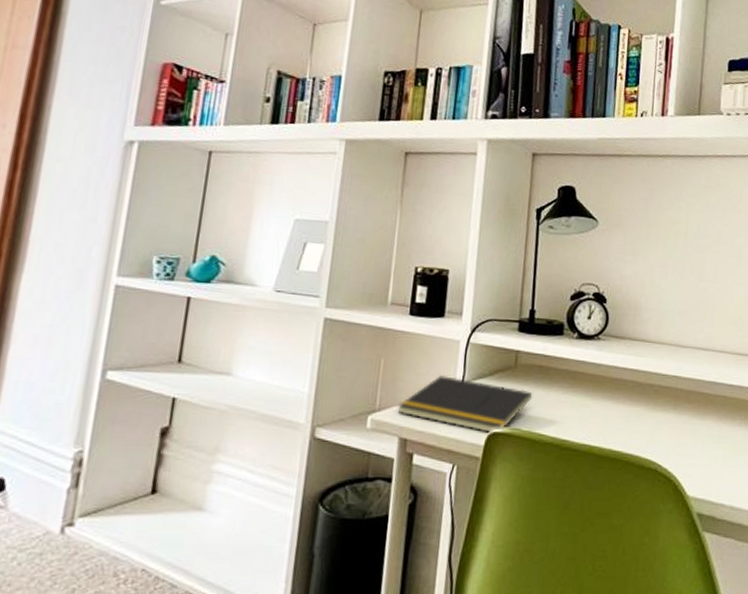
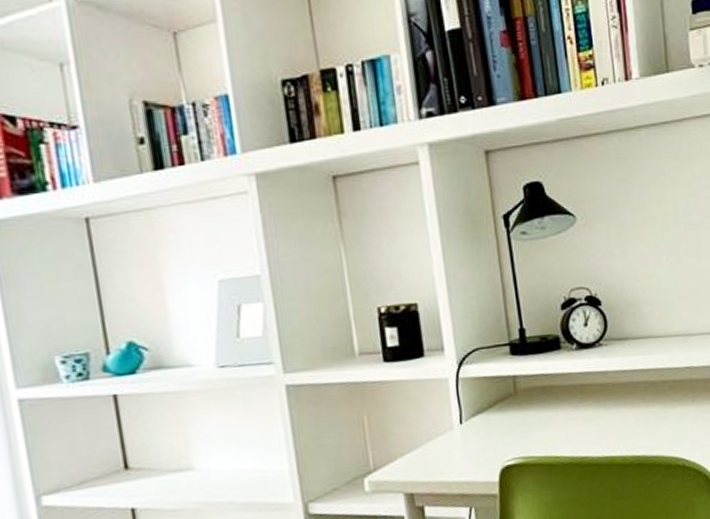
notepad: present [396,374,533,433] -> none [393,415,541,470]

